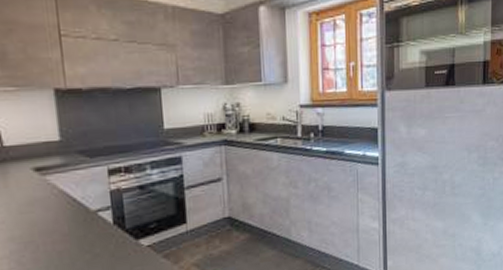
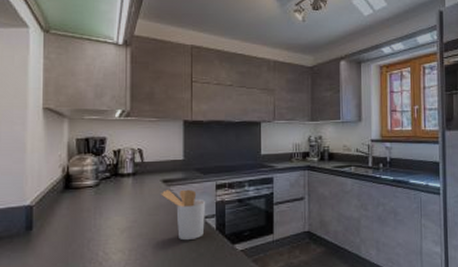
utensil holder: none [34,177,99,241] -> present [161,189,206,241]

